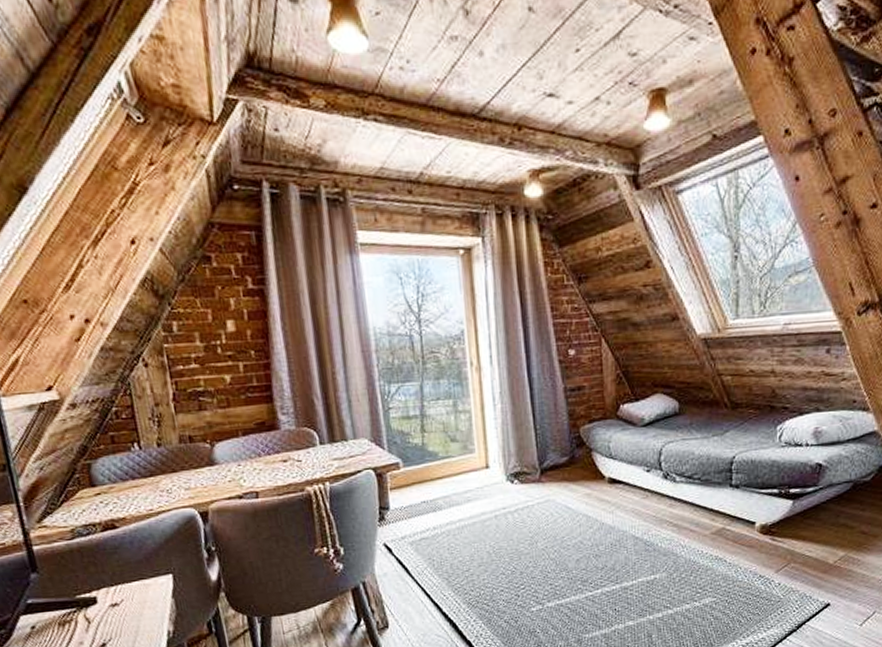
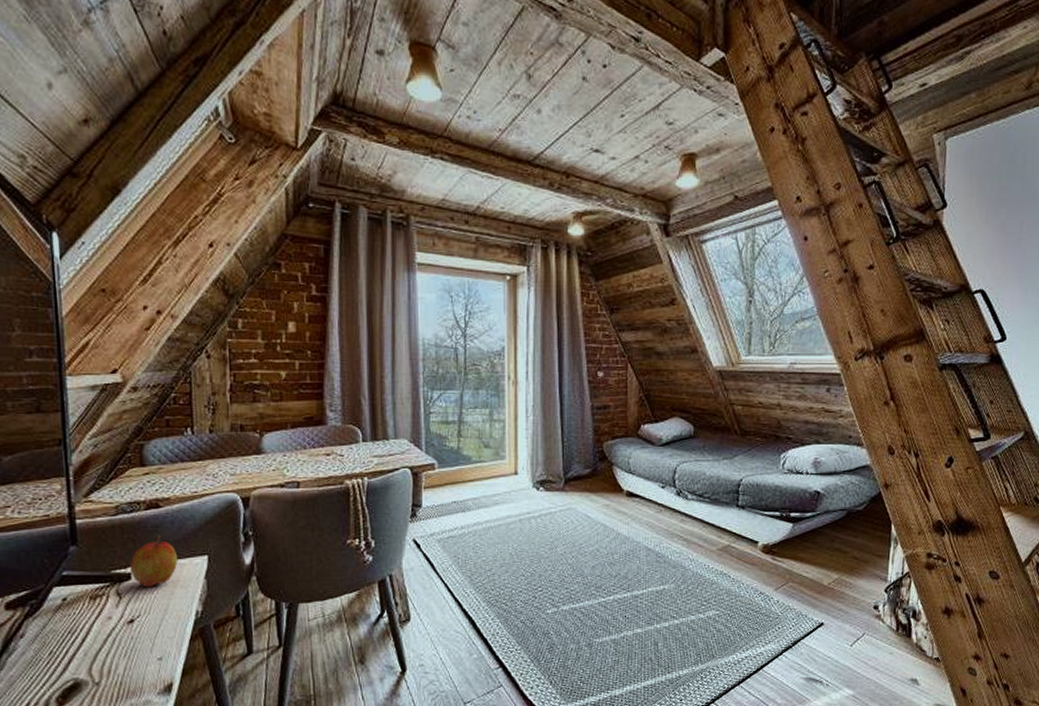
apple: none [94,556,143,611] -> present [129,535,178,588]

